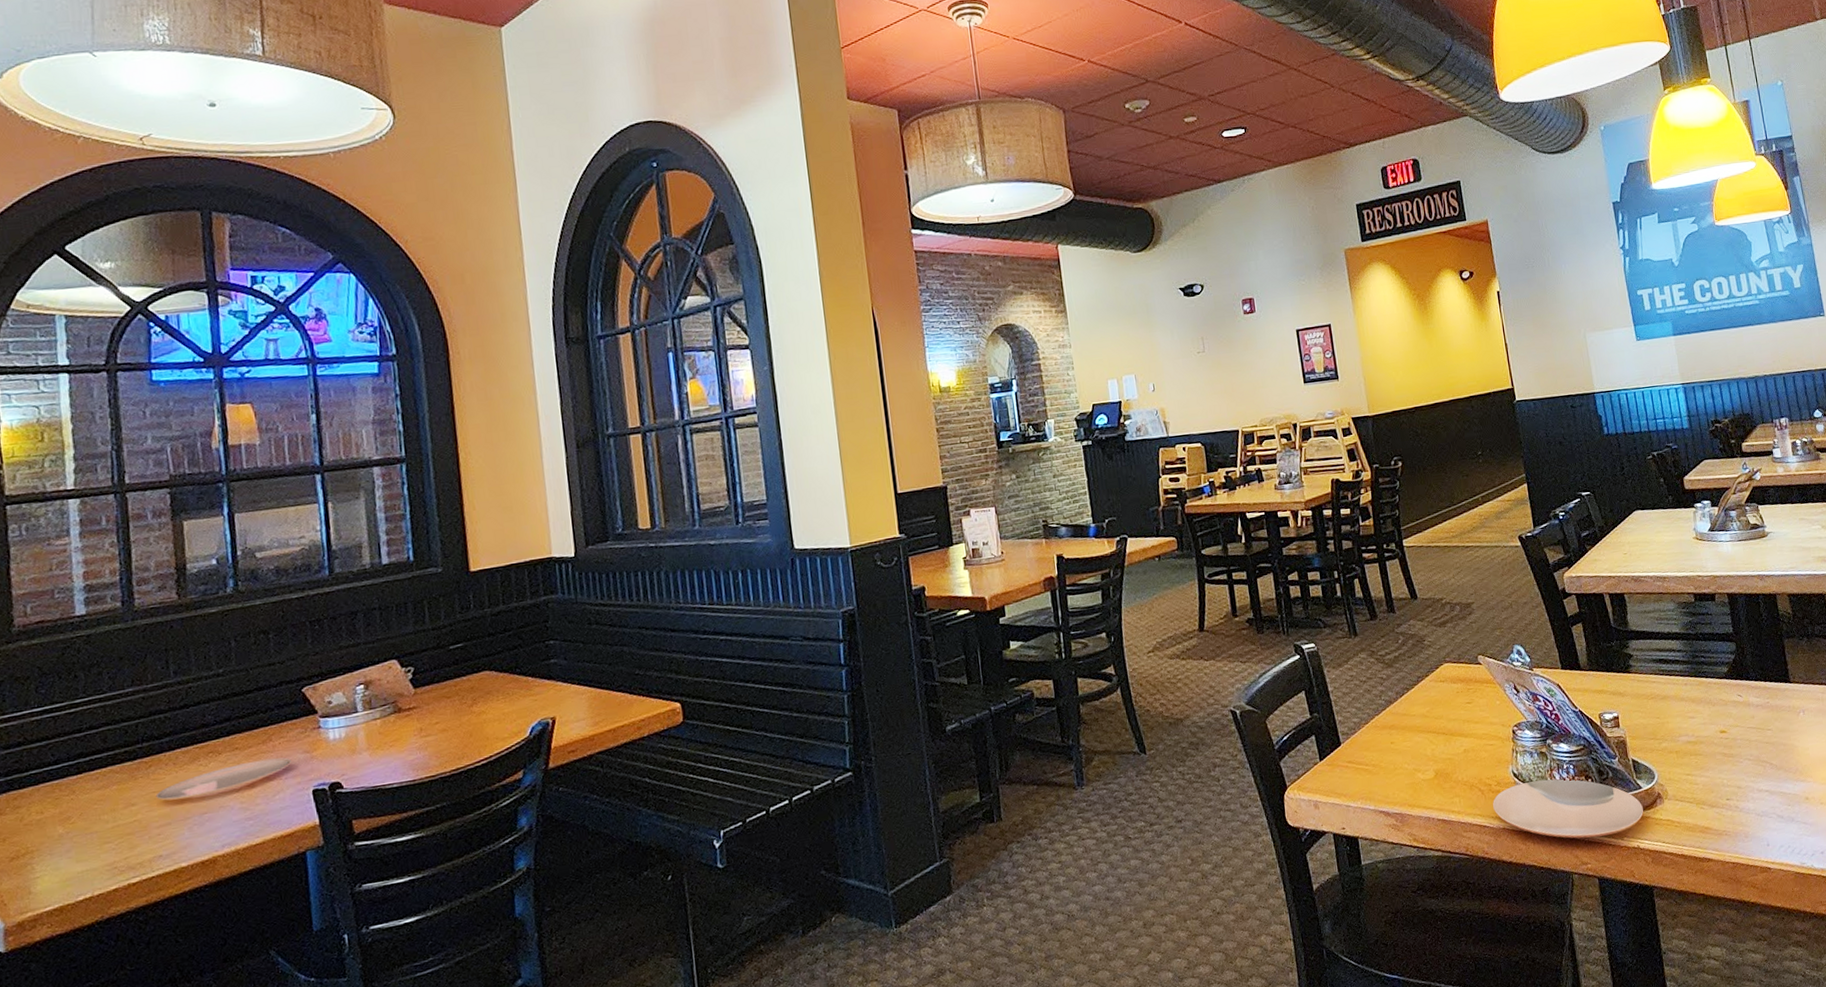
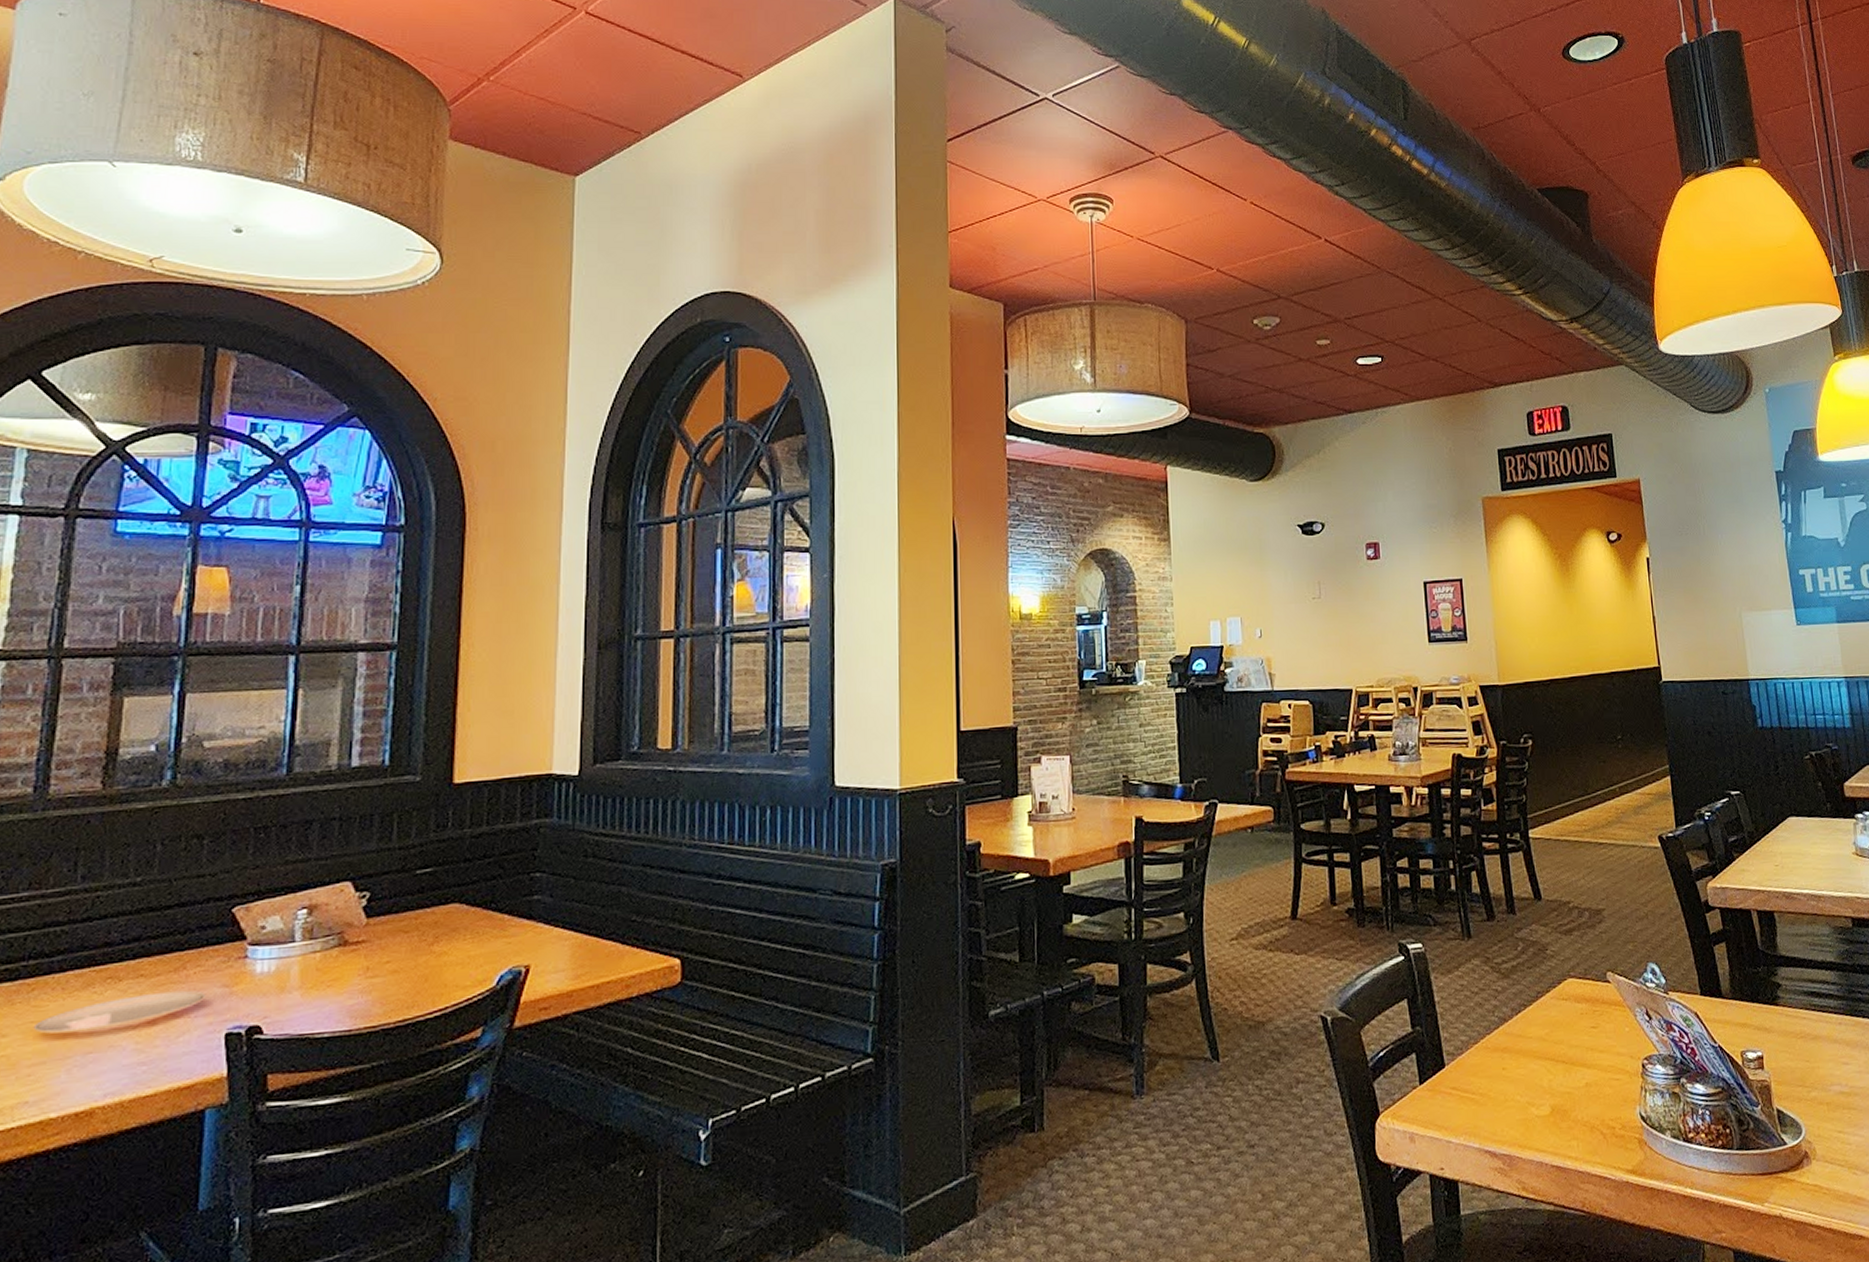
plate: present [1493,778,1644,839] -> none [1616,1125,1789,1201]

